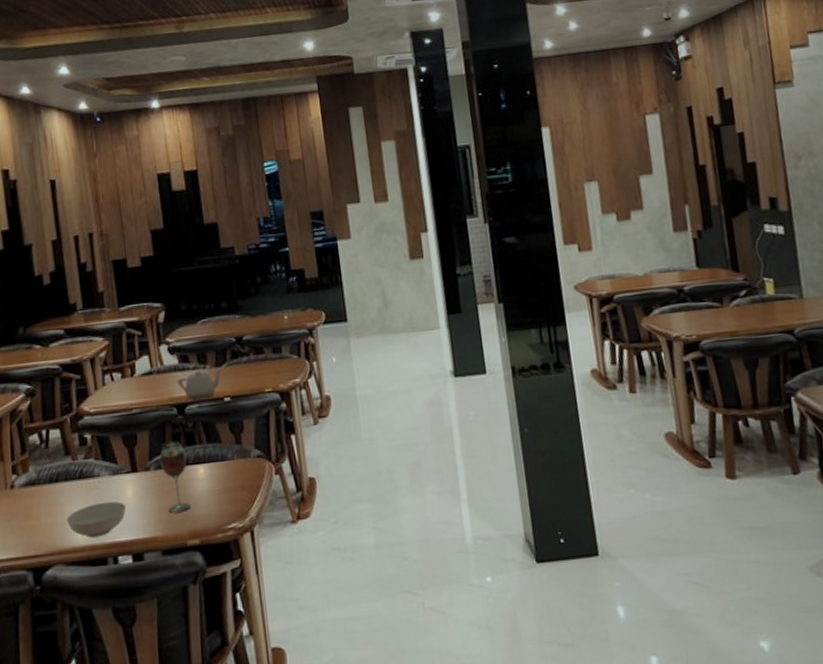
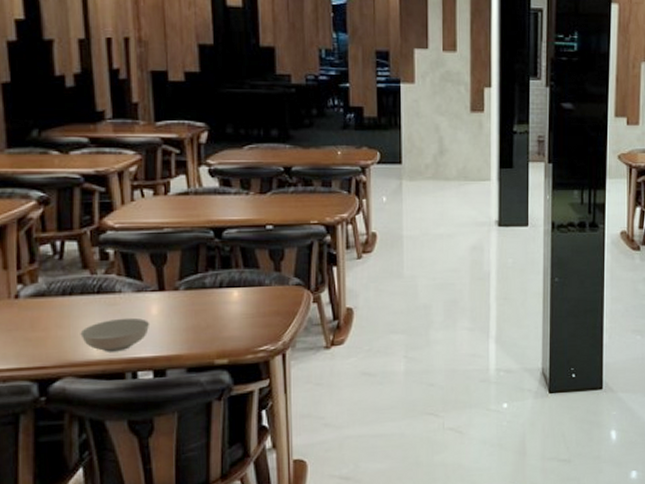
wineglass: present [159,441,191,513] -> none [191,263,222,333]
teapot: present [177,368,222,400] -> none [216,196,267,224]

